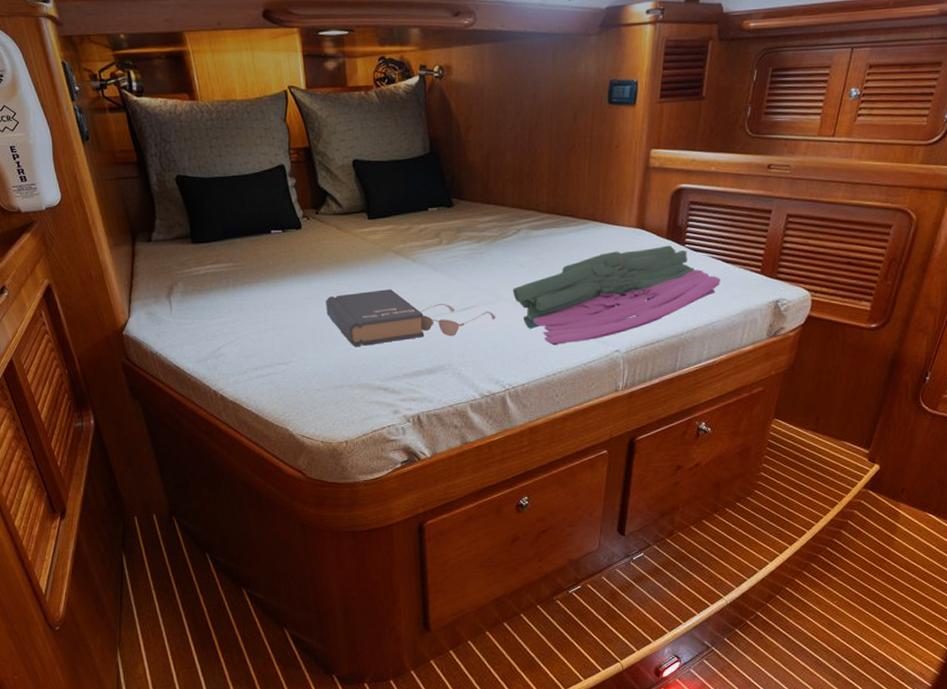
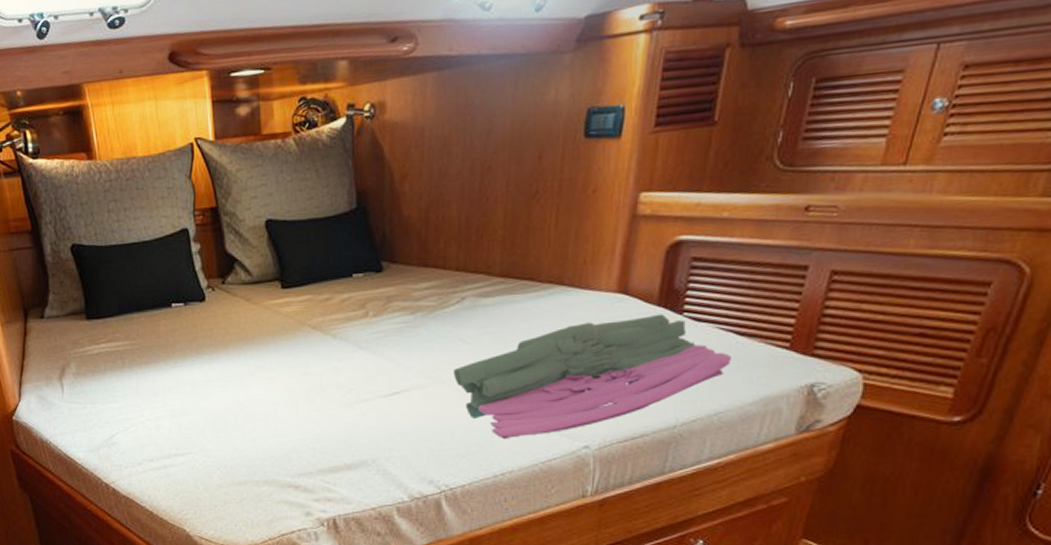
book: present [326,289,425,347] -> none [231,370,344,438]
eyeglasses: present [420,304,496,337] -> none [340,387,432,427]

